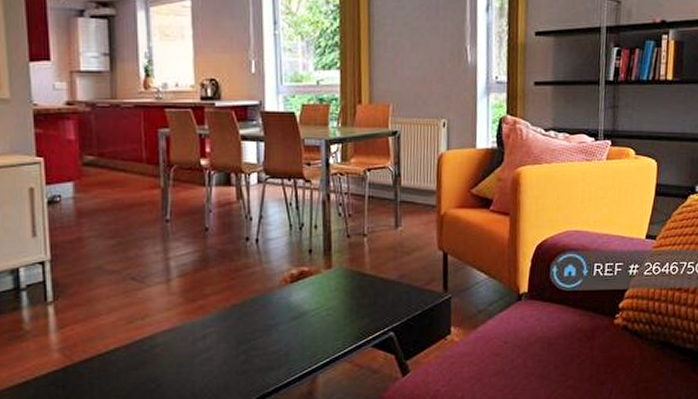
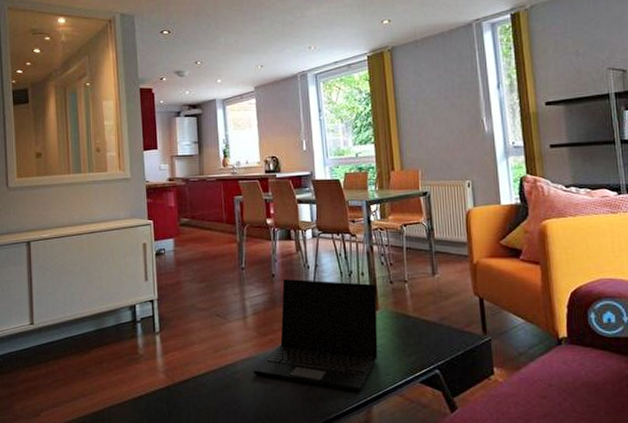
laptop: none [177,232,331,360] -> present [253,278,378,392]

